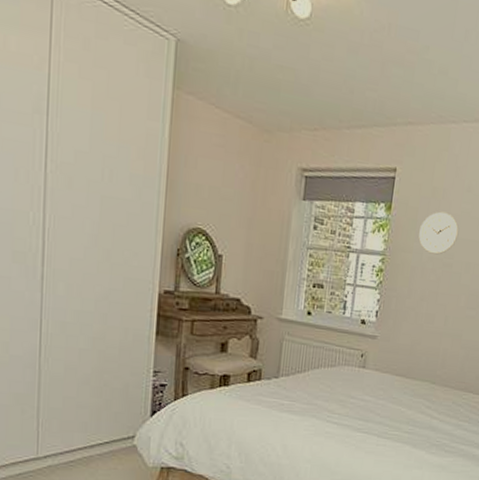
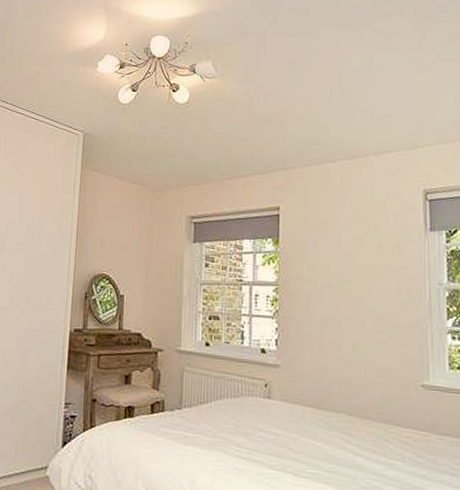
wall clock: present [418,211,459,255] -> none [310,240,353,281]

